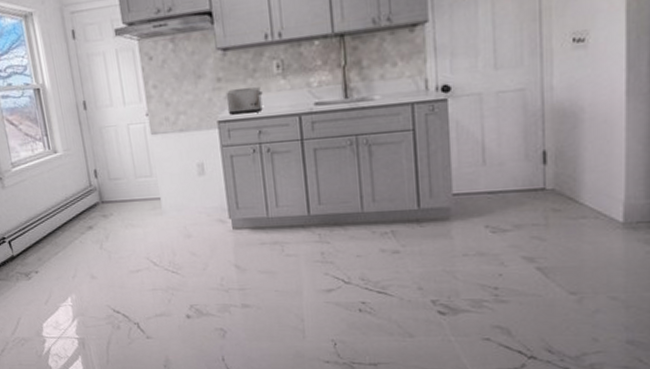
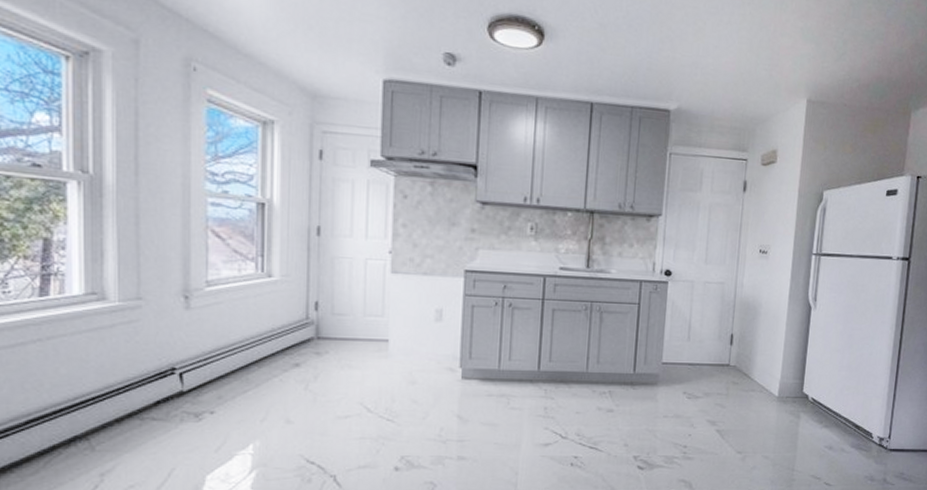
toaster: present [225,86,263,115] -> none [476,241,514,268]

